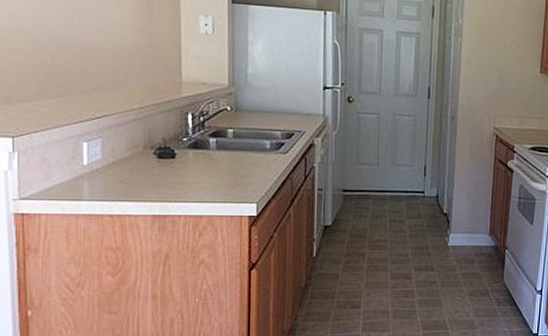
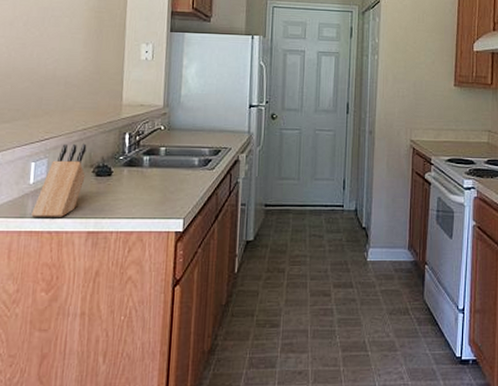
knife block: none [88,123,146,200] -> present [31,143,87,217]

